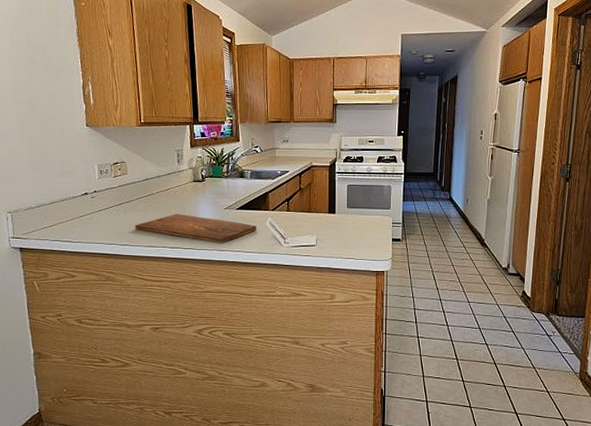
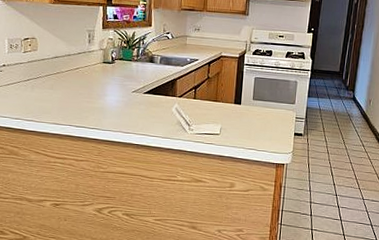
cutting board: present [135,213,257,243] -> none [42,93,163,125]

